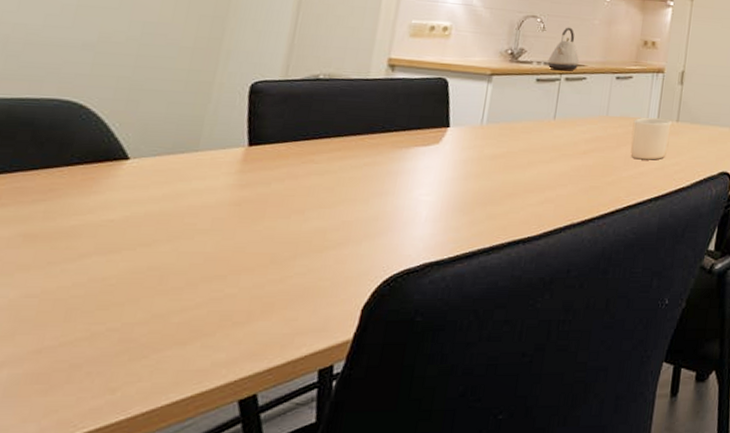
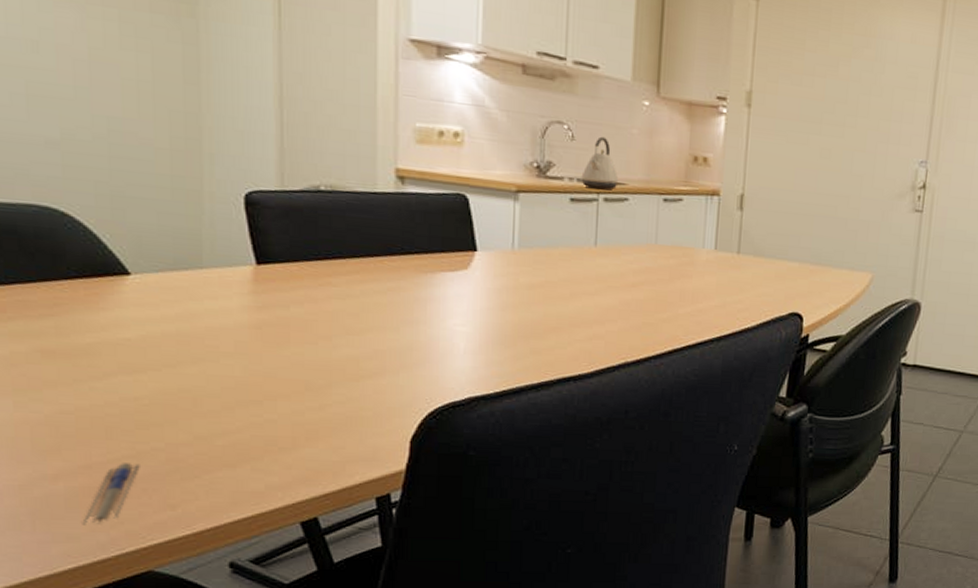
pen: none [15,346,89,416] -> present [82,463,138,525]
mug: present [630,117,672,160] -> none [685,247,731,297]

